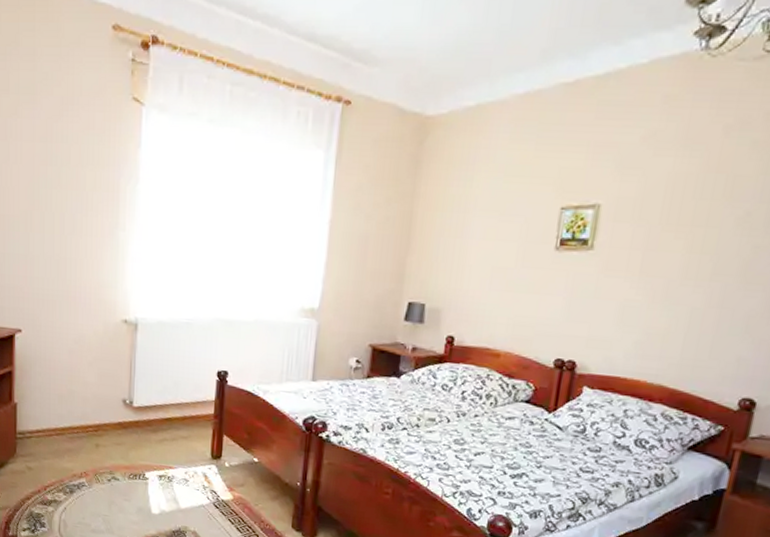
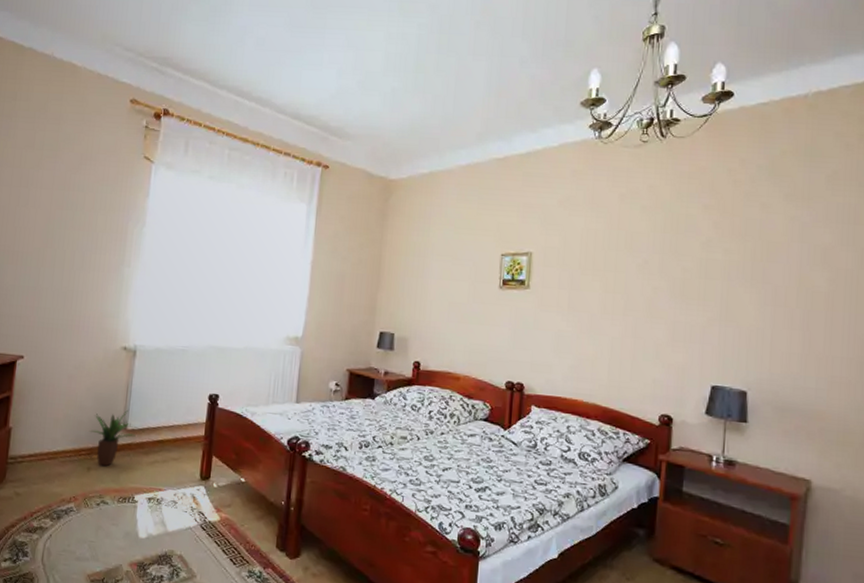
potted plant: none [95,386,143,444] -> present [90,409,136,467]

